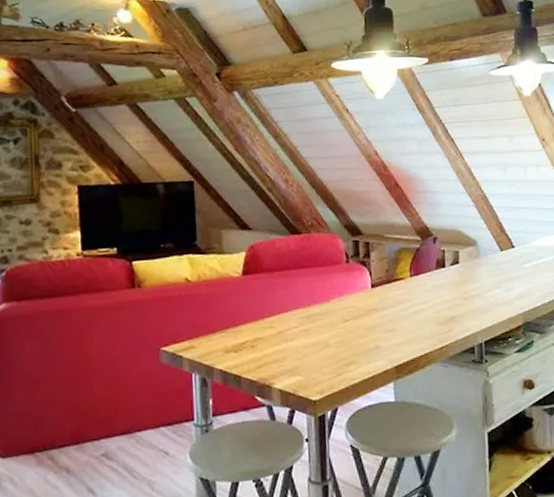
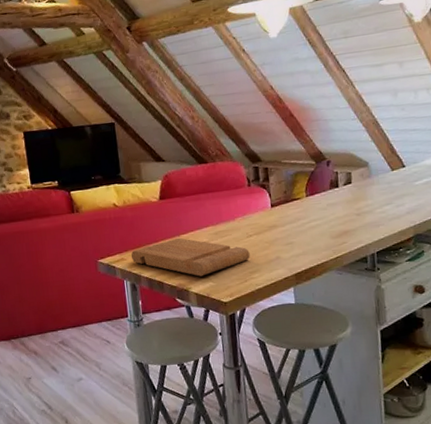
cutting board: none [202,321,346,369] -> present [130,237,250,277]

